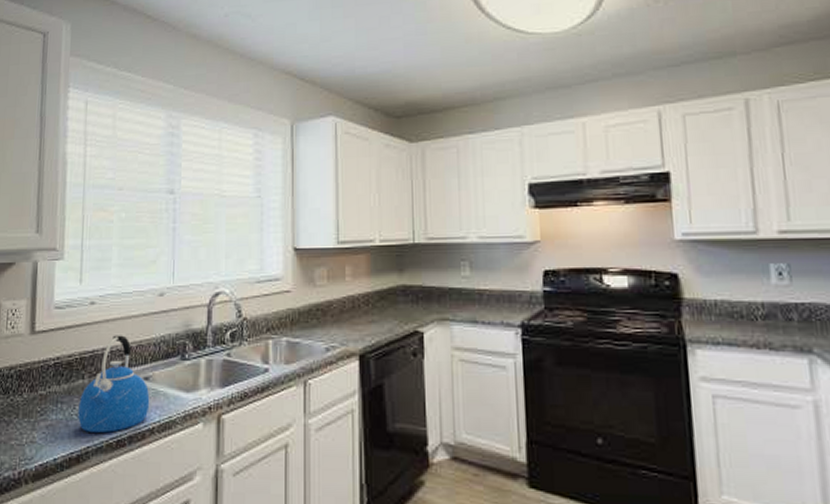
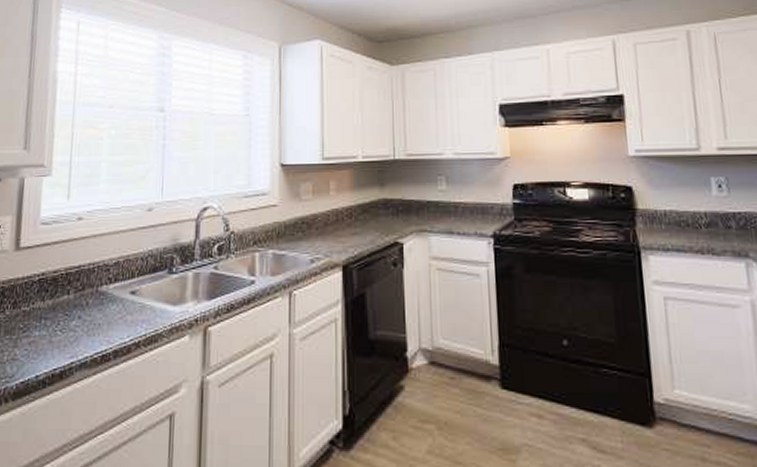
kettle: present [78,335,150,433] -> none [62,250,136,348]

